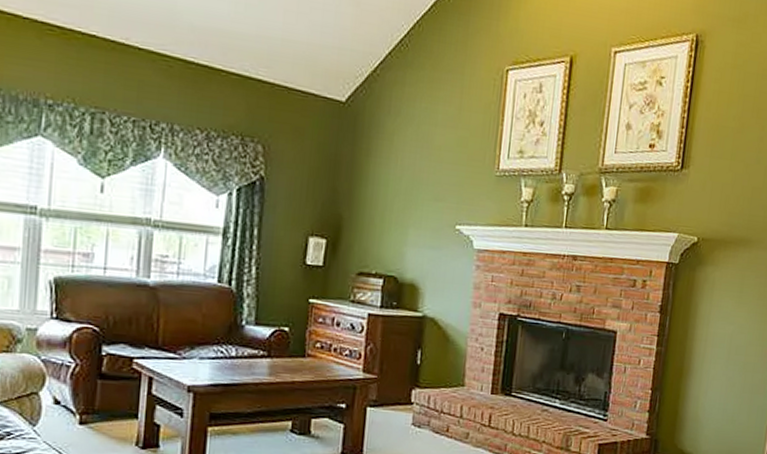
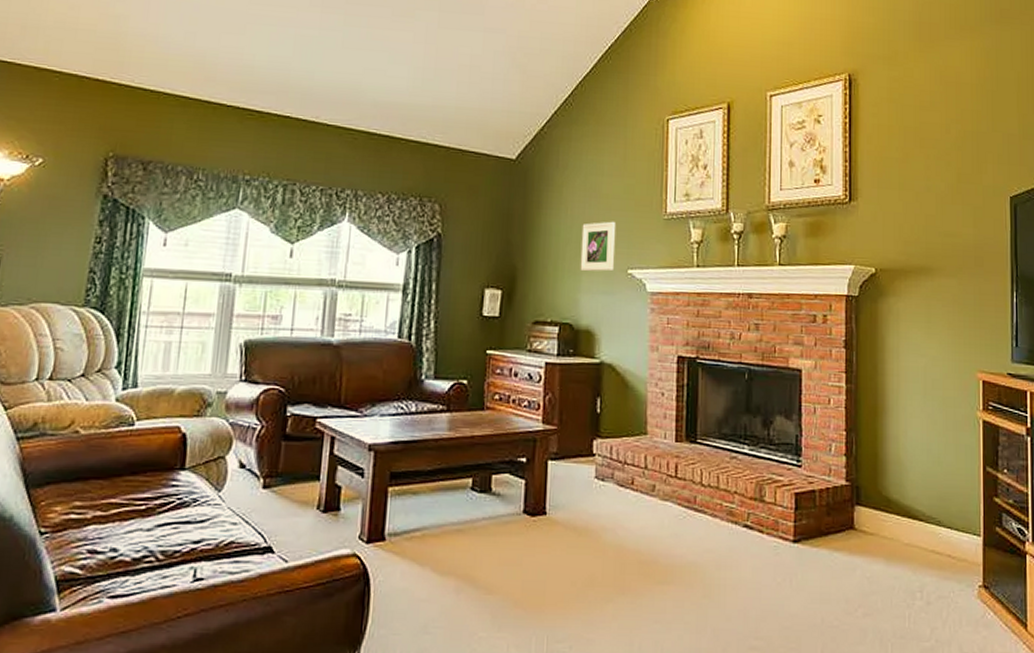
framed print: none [407,174,447,226] -> present [580,221,617,272]

